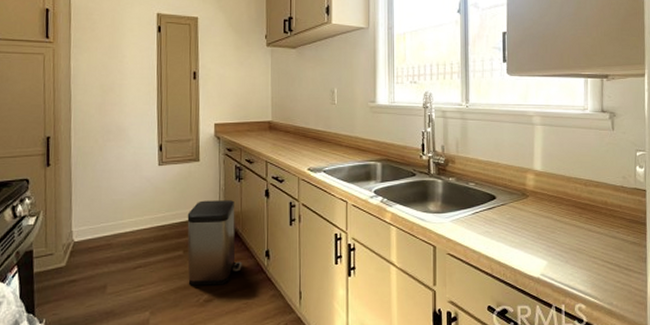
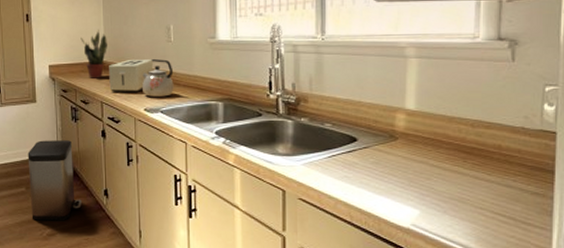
potted plant: none [248,89,274,138] -> present [80,29,107,78]
toaster: none [275,120,318,153] -> present [109,59,154,93]
kettle: none [306,119,337,157] -> present [141,58,174,97]

